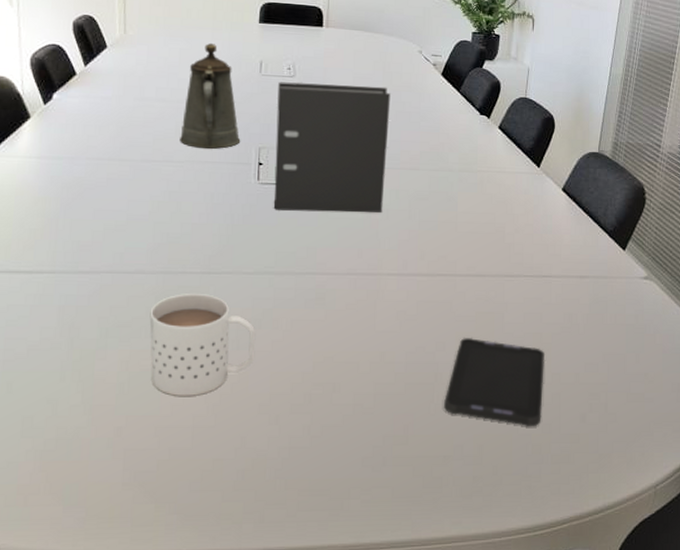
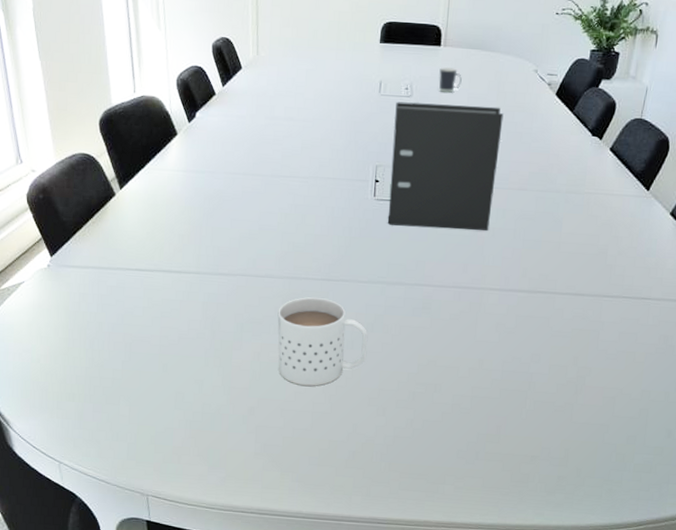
coffee pot: present [180,42,241,149] -> none [305,63,360,166]
mug: none [322,48,346,73] -> present [438,67,462,93]
tablet: present [444,337,546,426] -> none [535,351,637,437]

